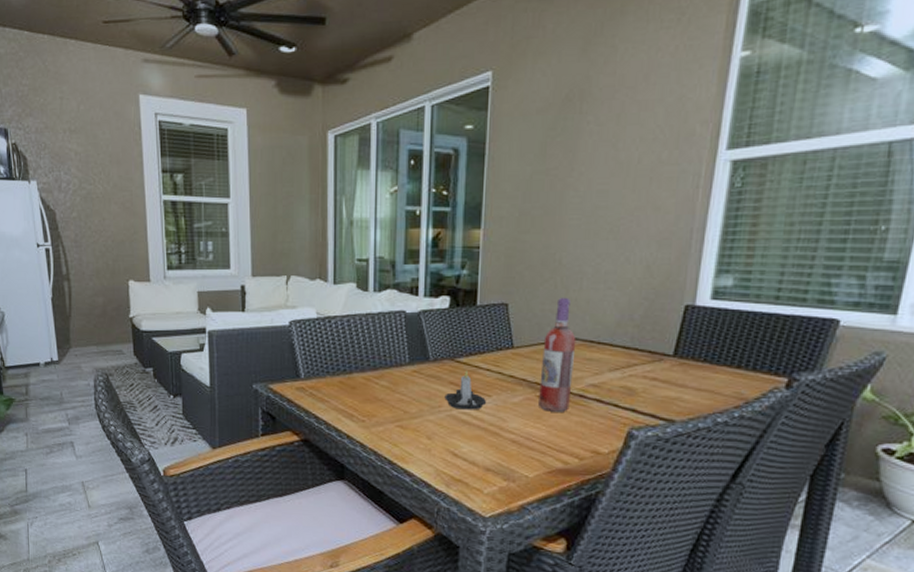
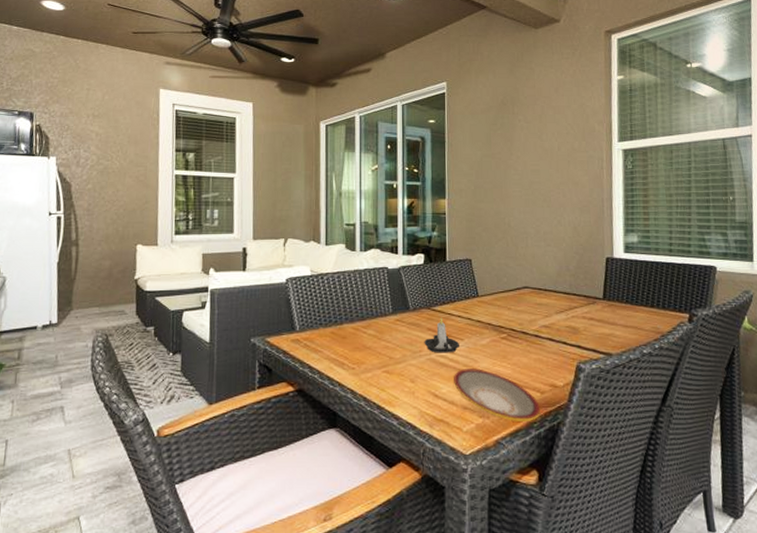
plate: none [477,428,577,488] -> present [454,369,540,421]
wine bottle: present [539,297,576,412] -> none [502,253,528,351]

